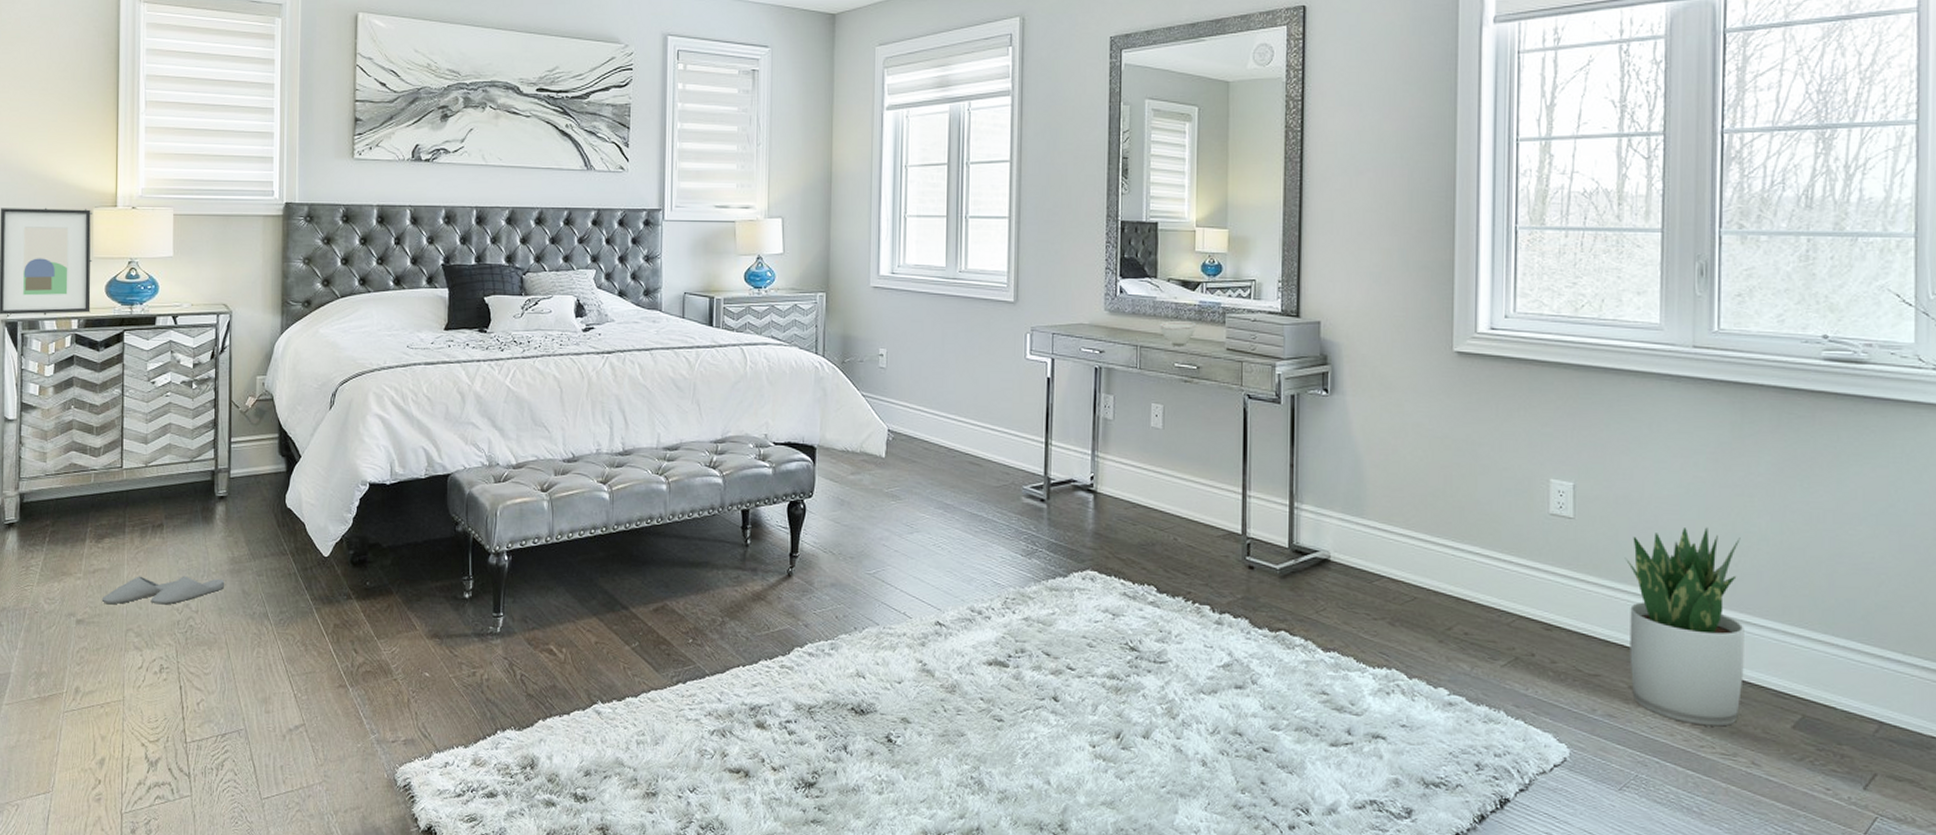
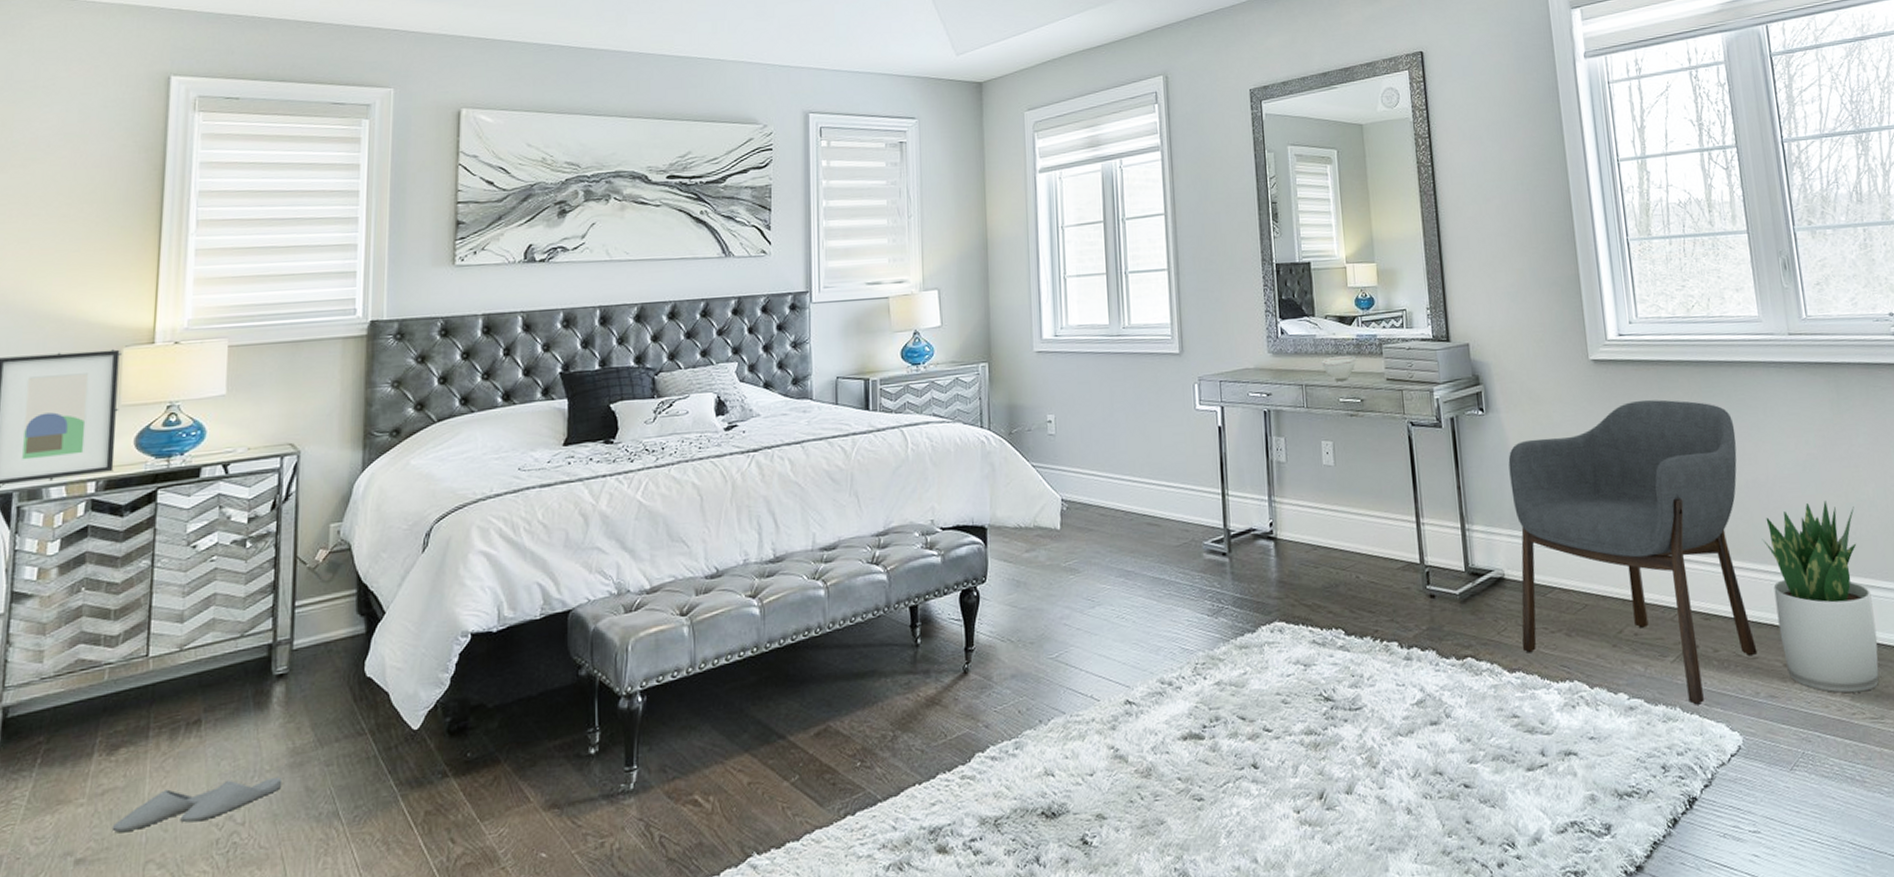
armchair: none [1340,399,1612,712] -> present [1508,399,1758,705]

